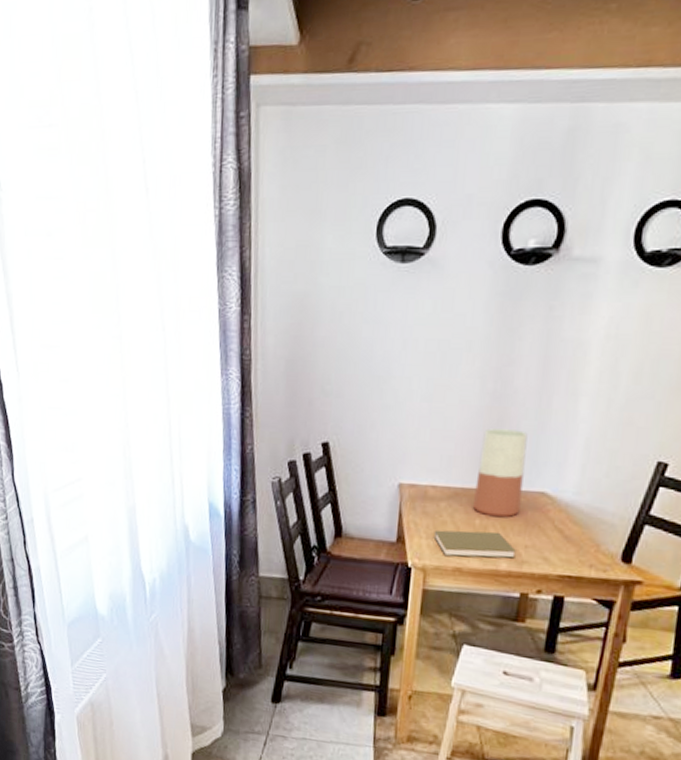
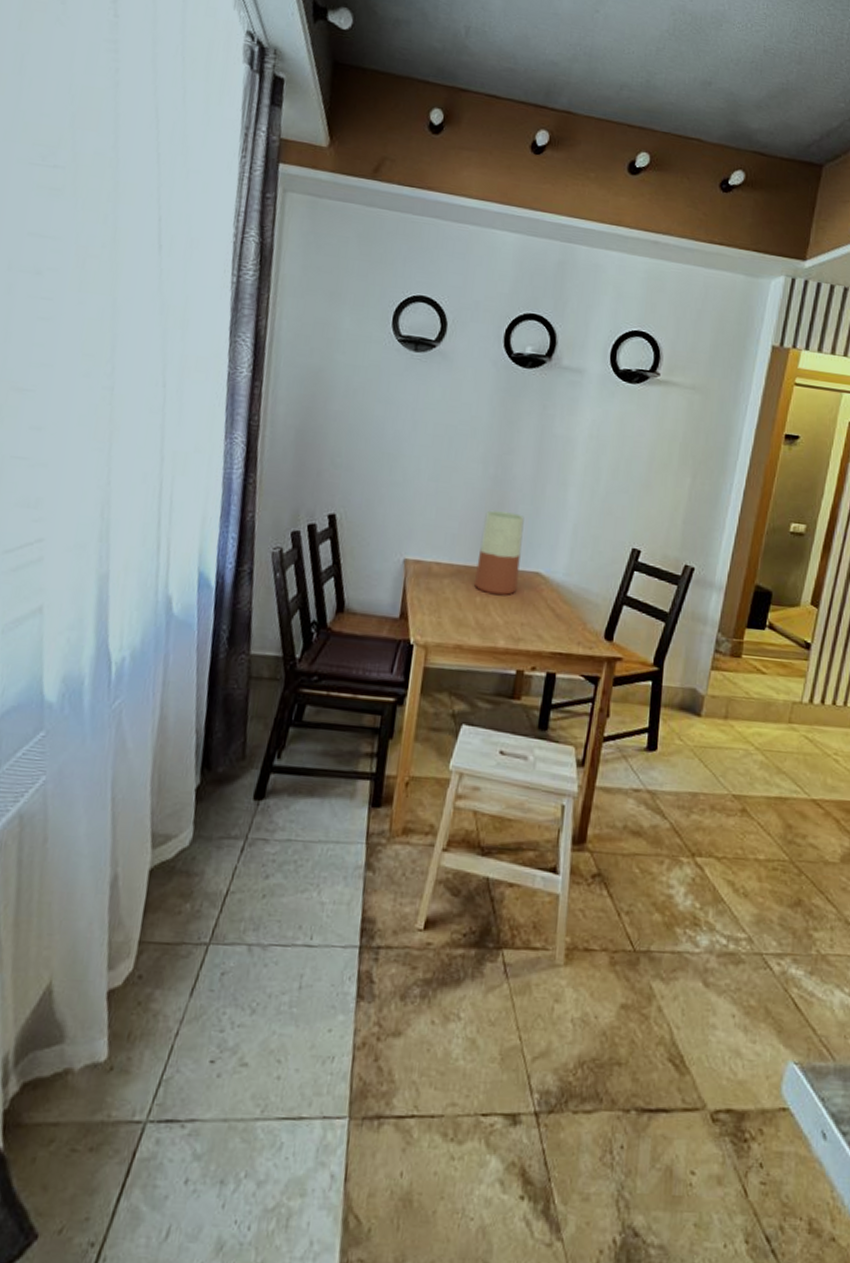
book: present [433,530,516,559] -> none [436,606,513,636]

